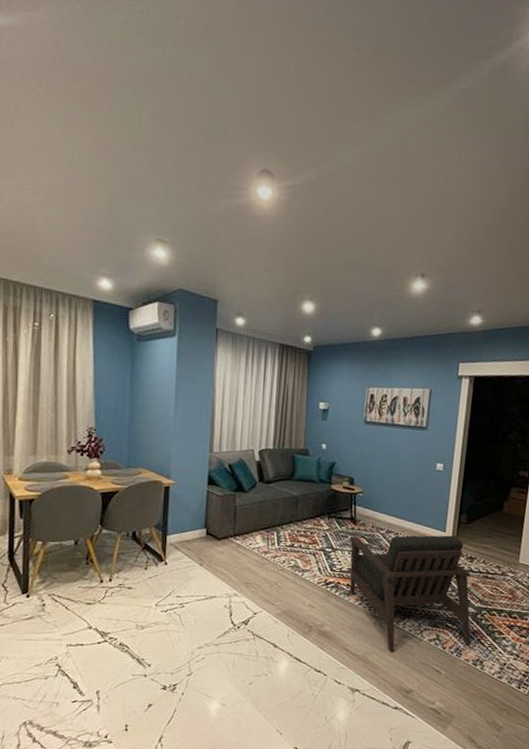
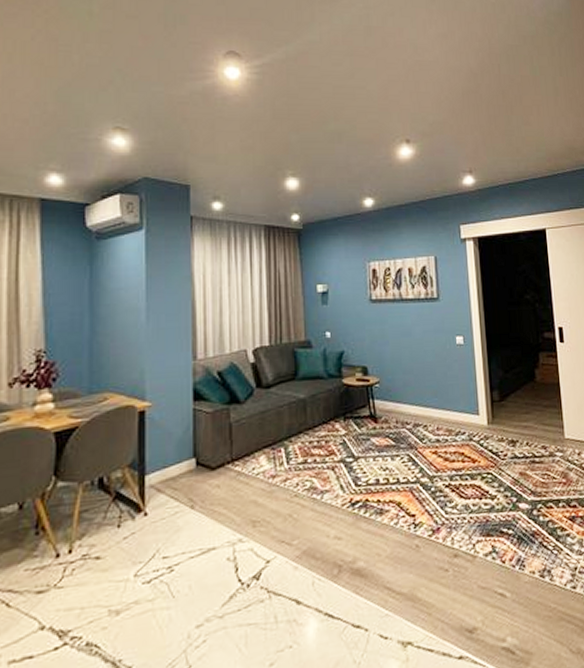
armchair: present [349,535,471,653] -> none [372,418,533,582]

